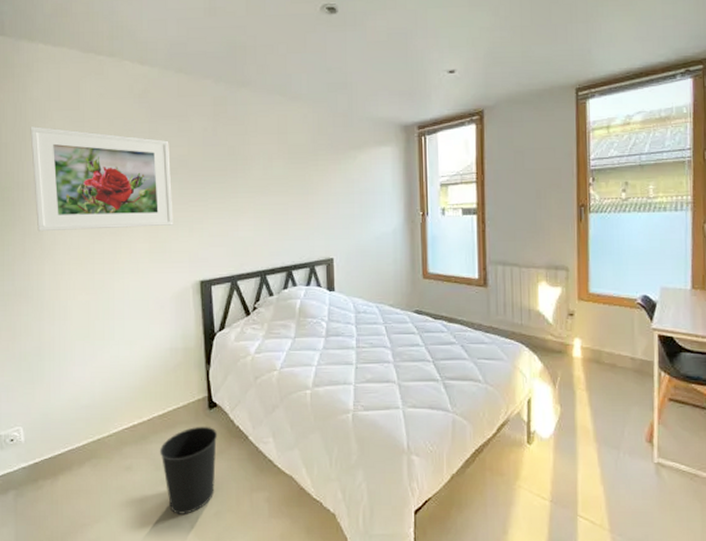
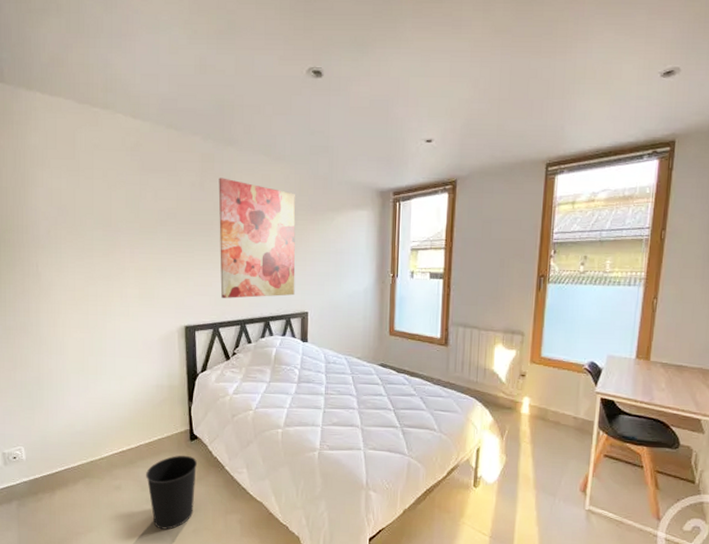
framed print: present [30,126,174,232] -> none [29,173,162,274]
wall art: none [232,120,318,248] -> present [218,178,296,299]

